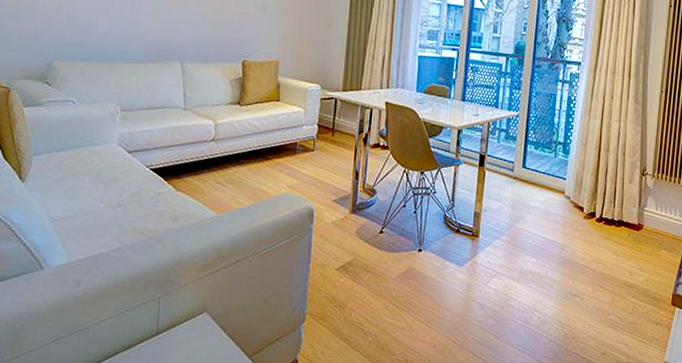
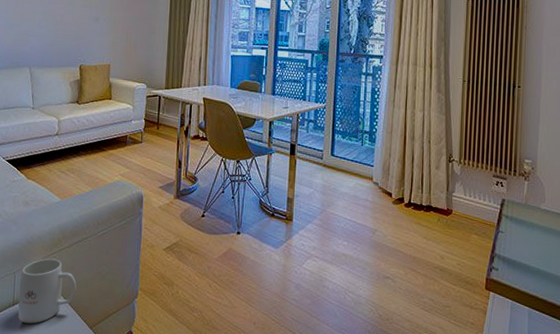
mug: none [162,281,234,355] -> present [18,258,77,324]

